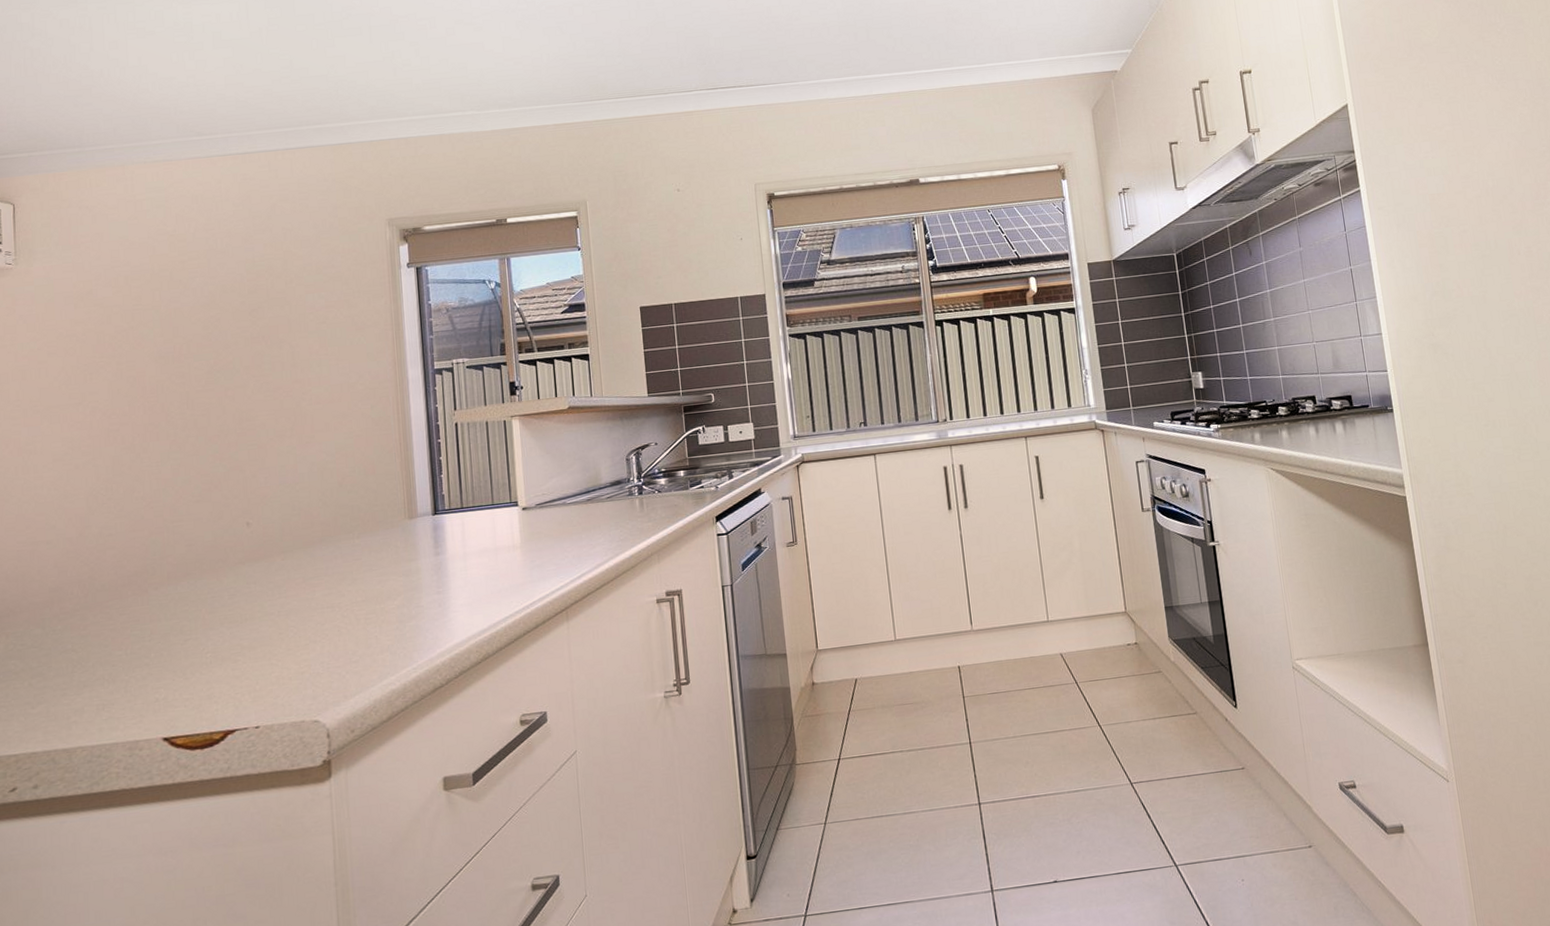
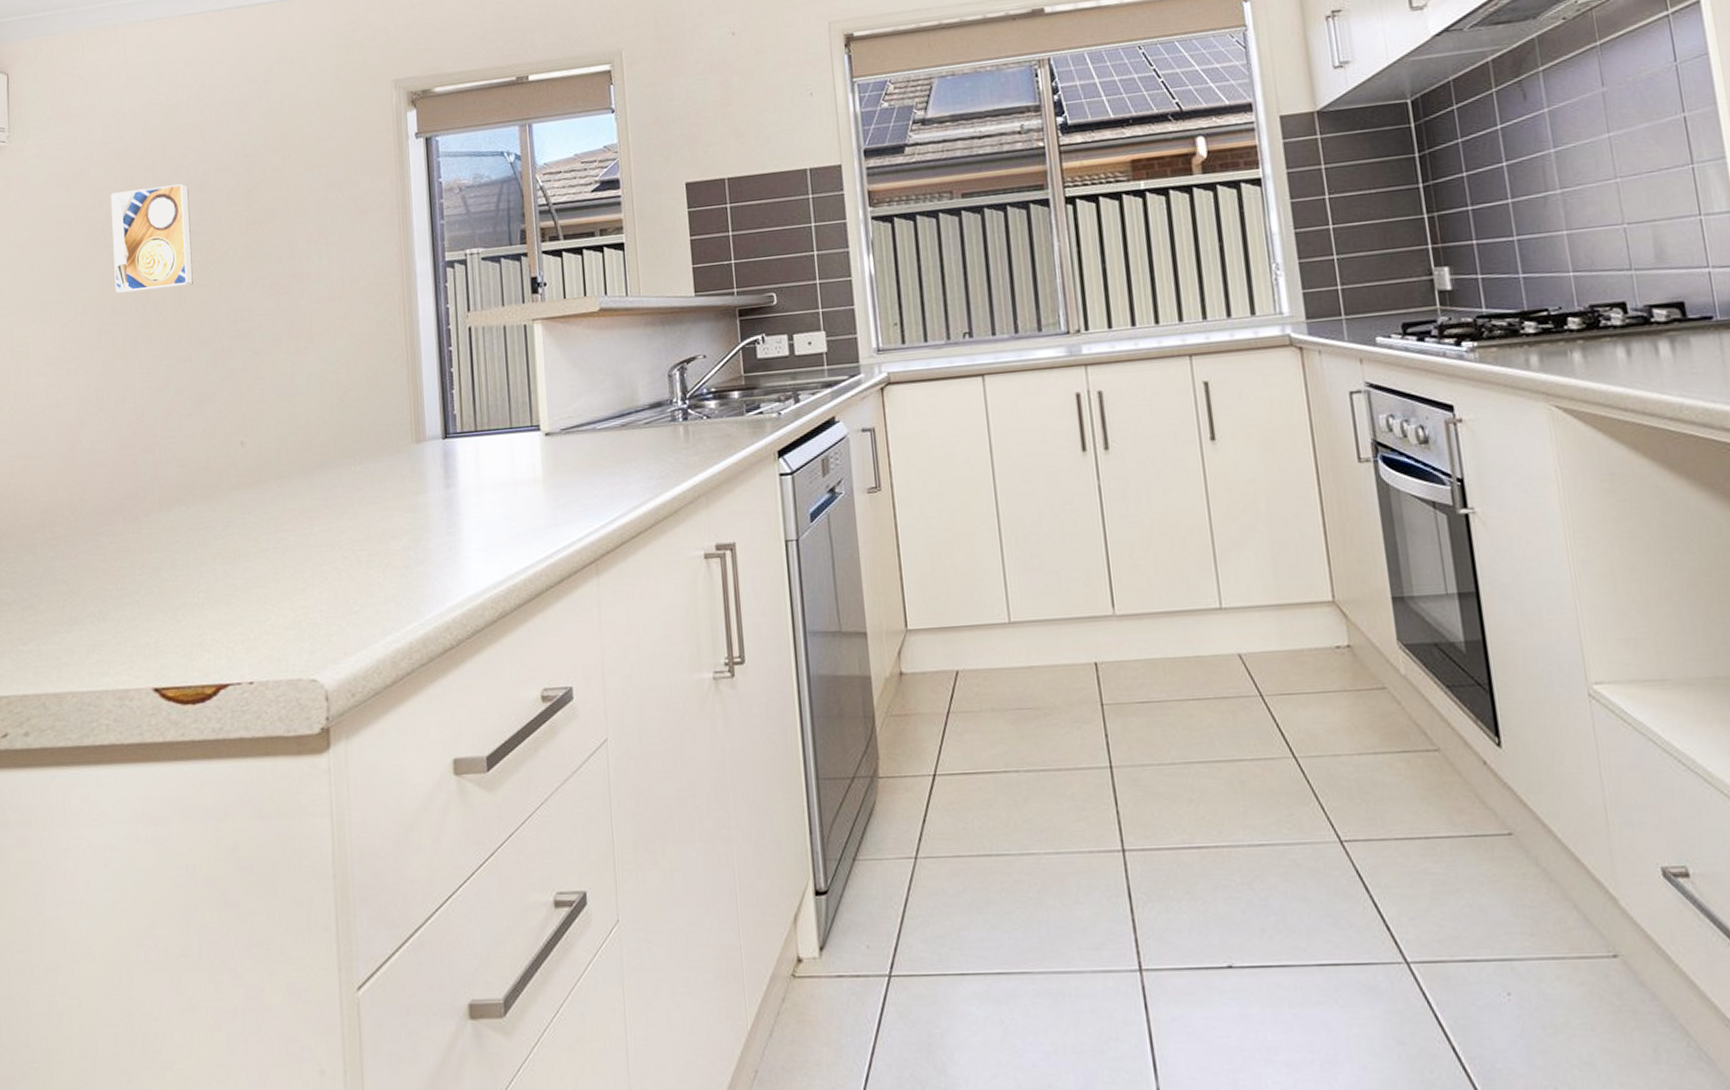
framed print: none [118,303,200,398] -> present [110,183,193,293]

